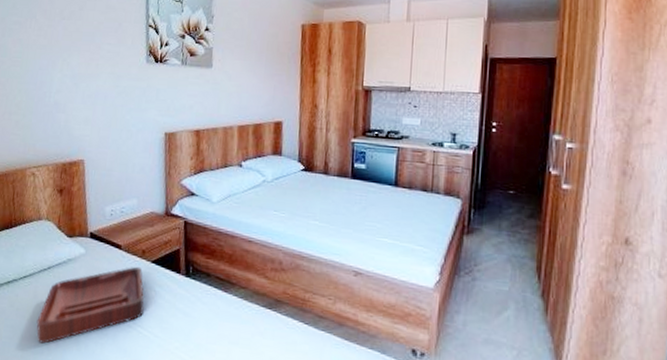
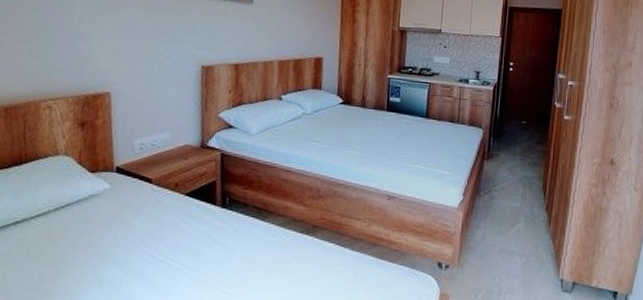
decorative tray: present [36,266,145,344] -> none [50,199,177,285]

